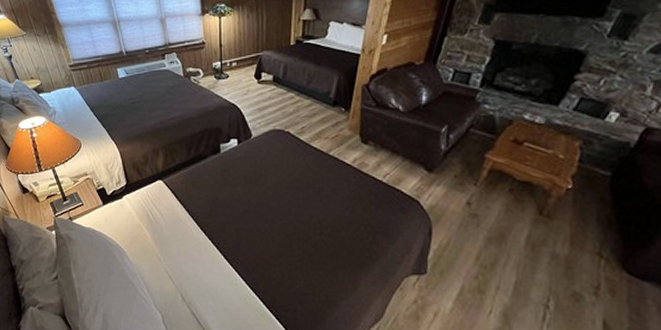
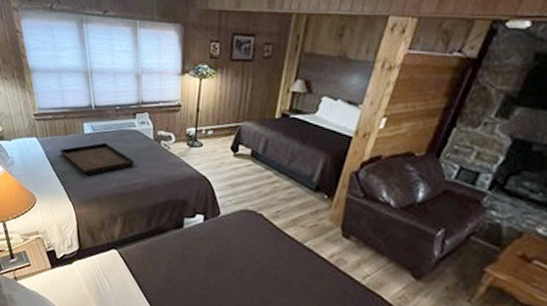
serving tray: none [98,84,168,116] -> present [60,142,134,175]

